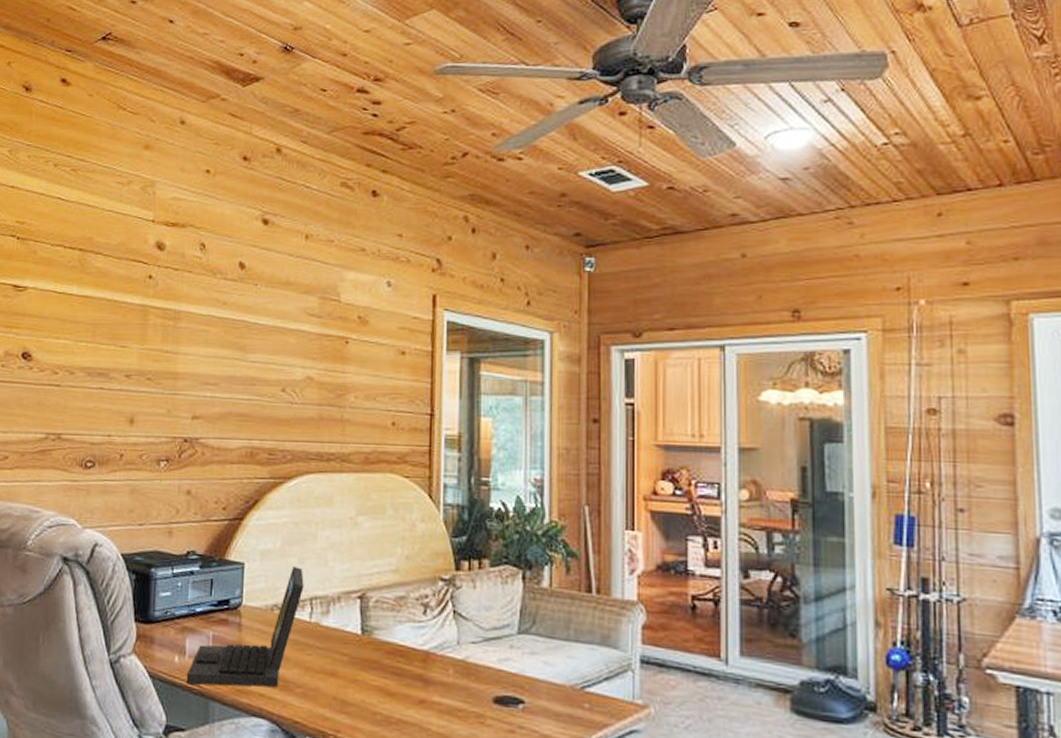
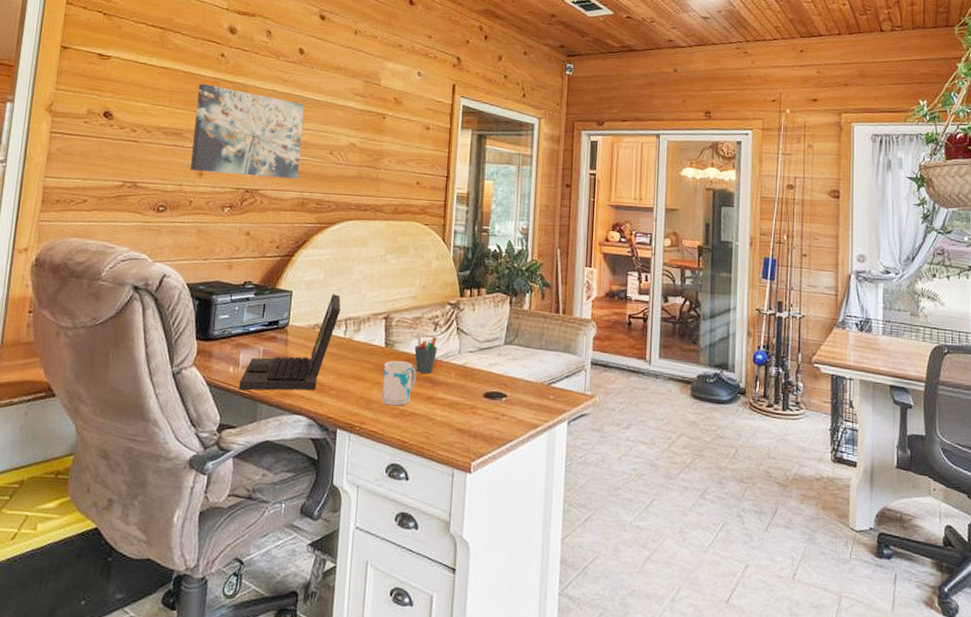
wall art: none [120,312,248,424] -> present [190,83,304,179]
mug: none [360,651,403,711] -> present [381,360,417,406]
pen holder: none [399,616,430,671] -> present [414,332,438,374]

